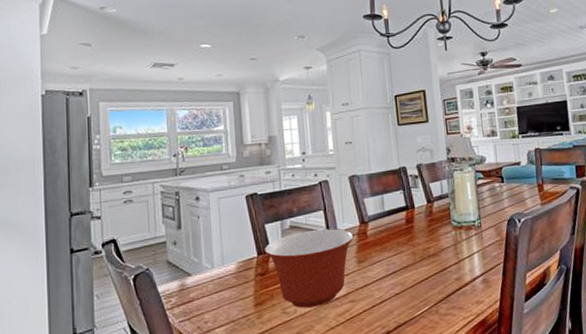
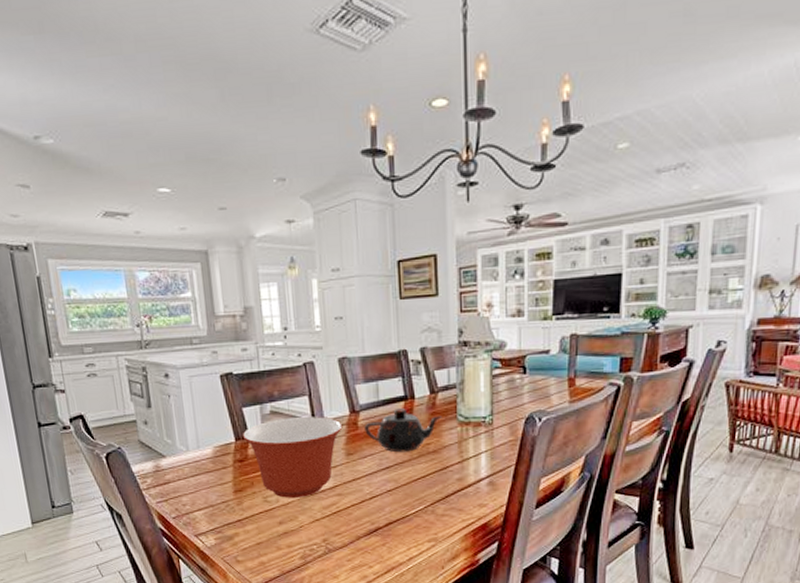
teapot: none [373,216,439,258] -> present [364,407,442,453]

